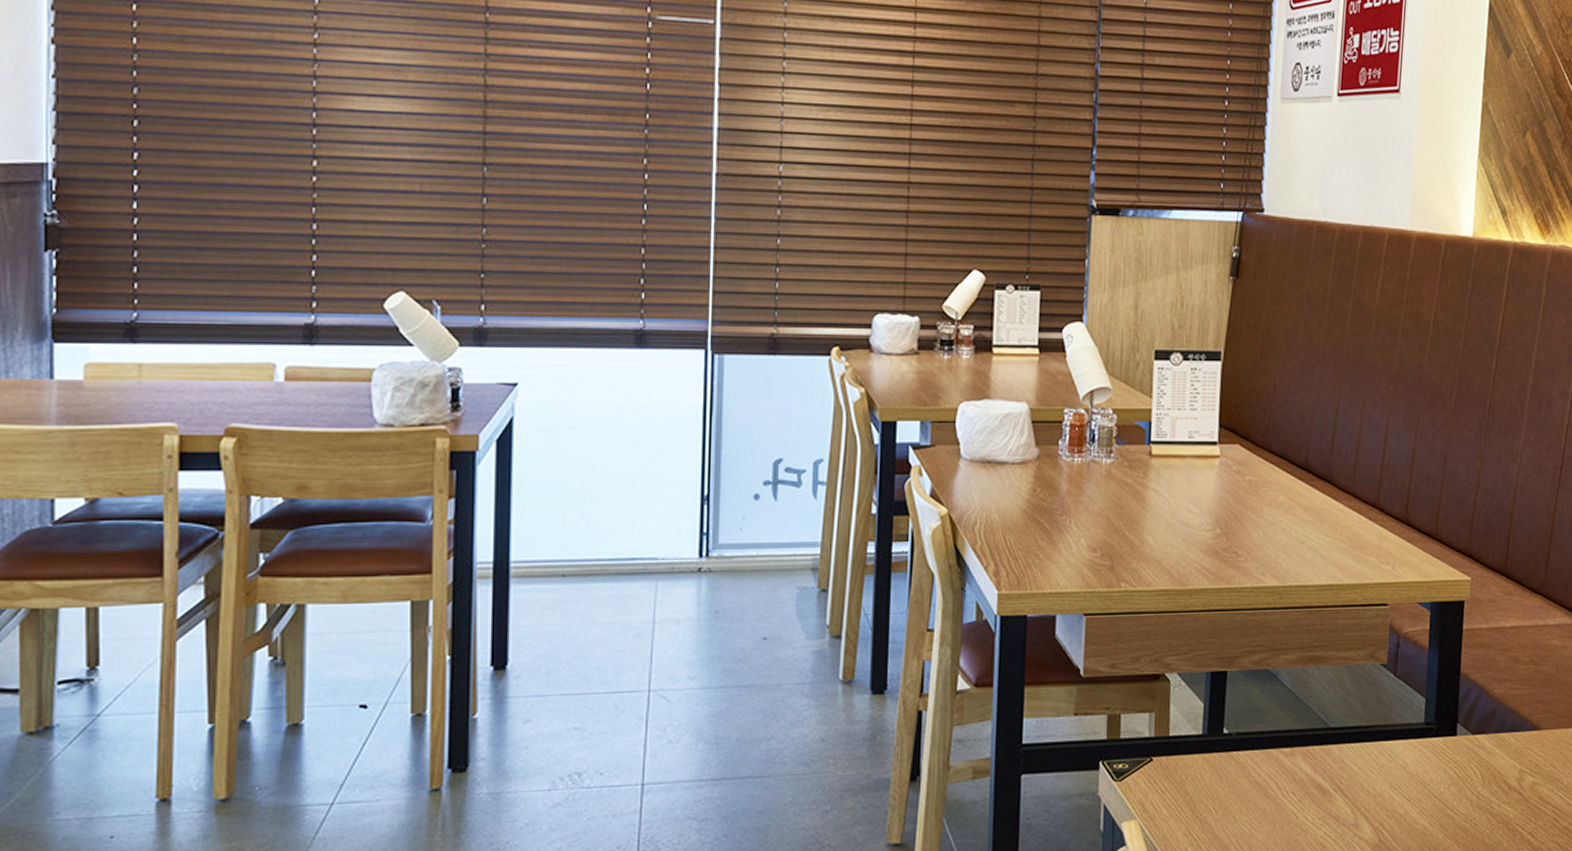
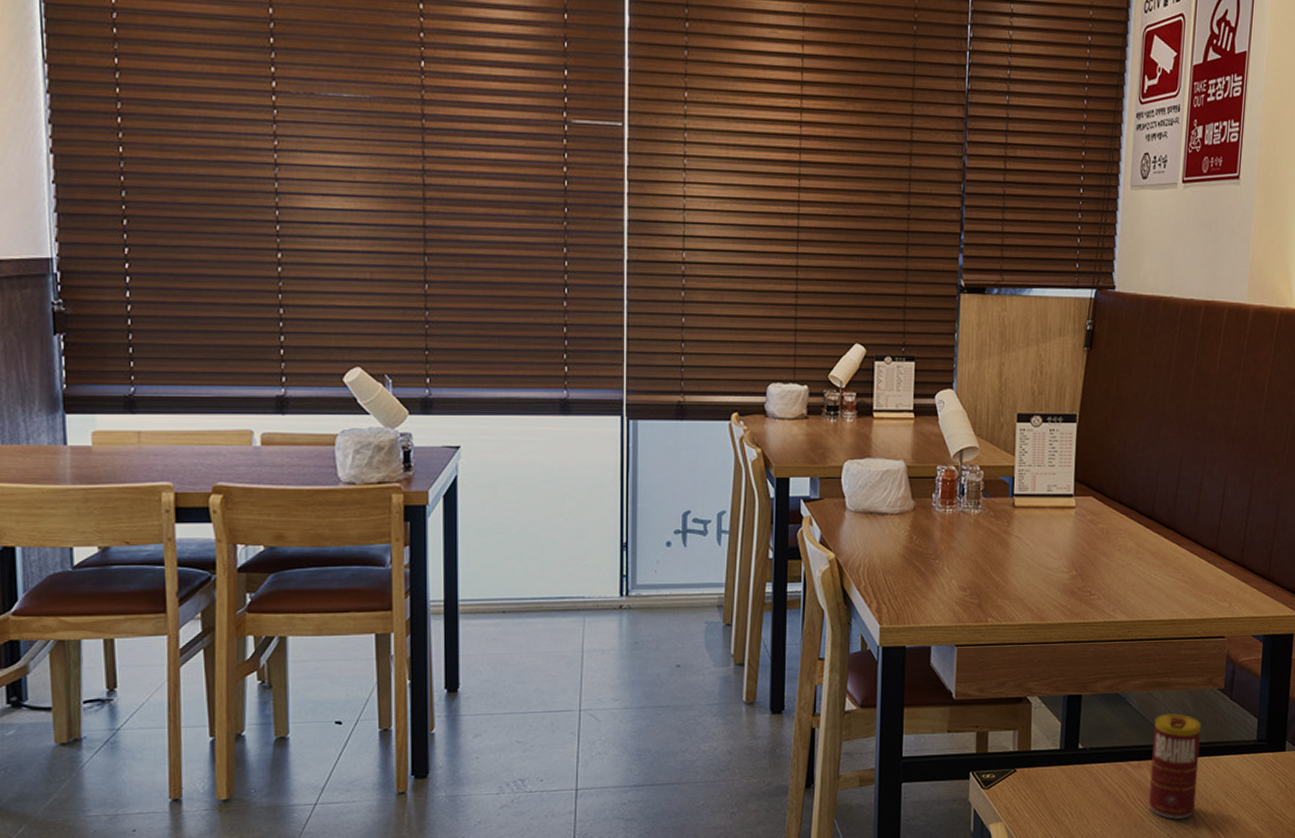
beverage can: none [1303,693,1362,815] -> present [1149,714,1202,819]

